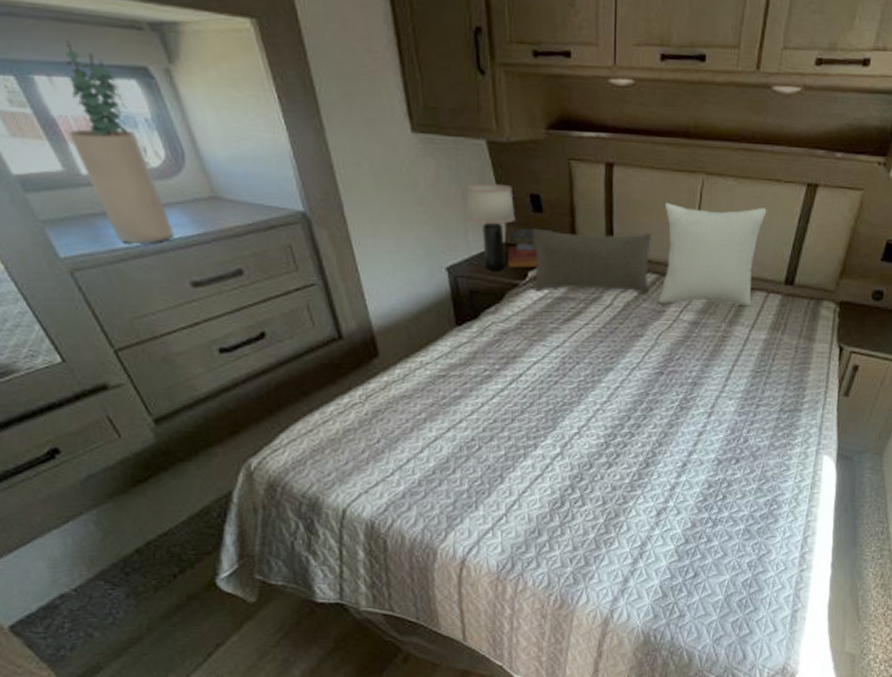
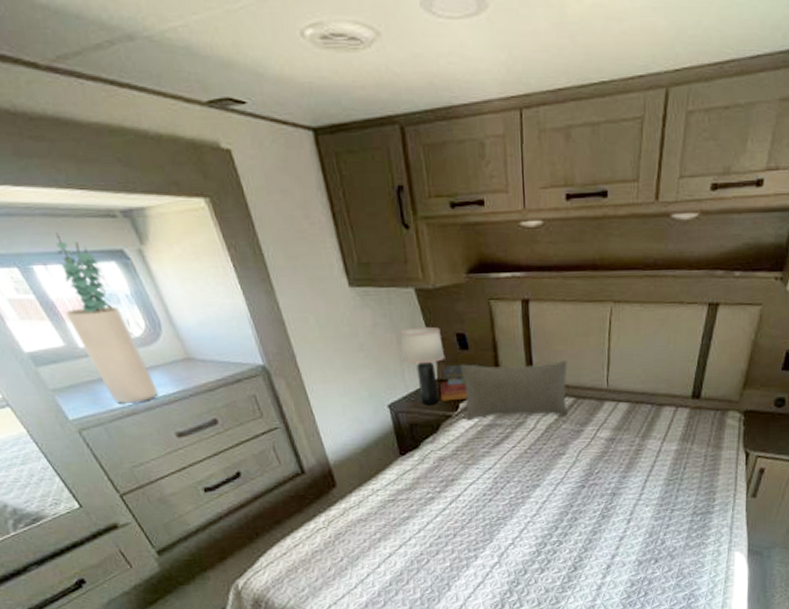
pillow: present [657,203,767,307] -> none [576,329,672,424]

